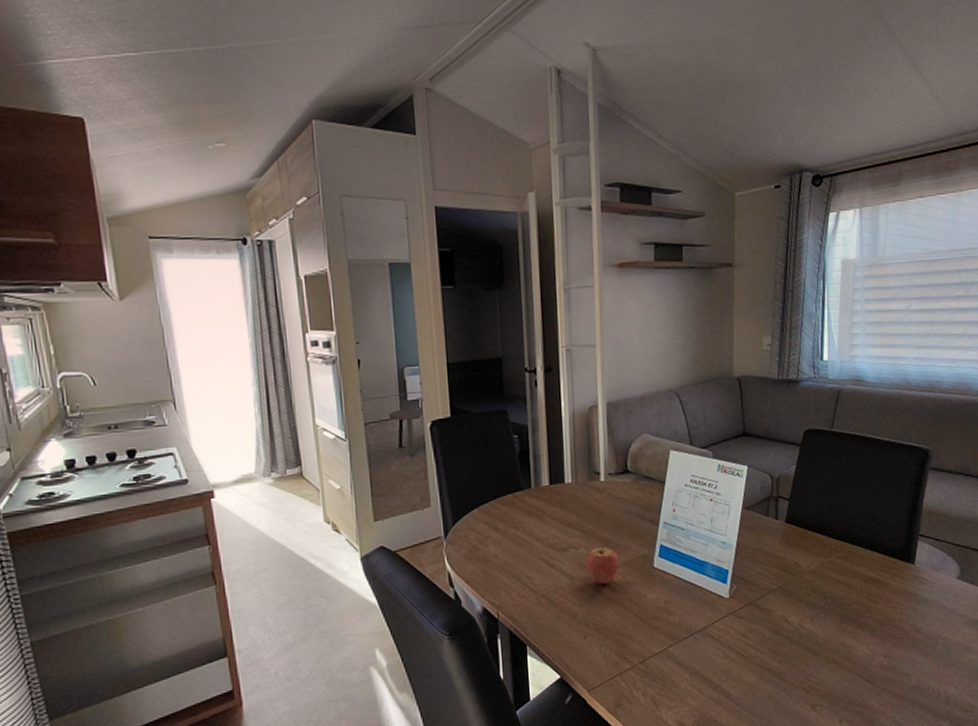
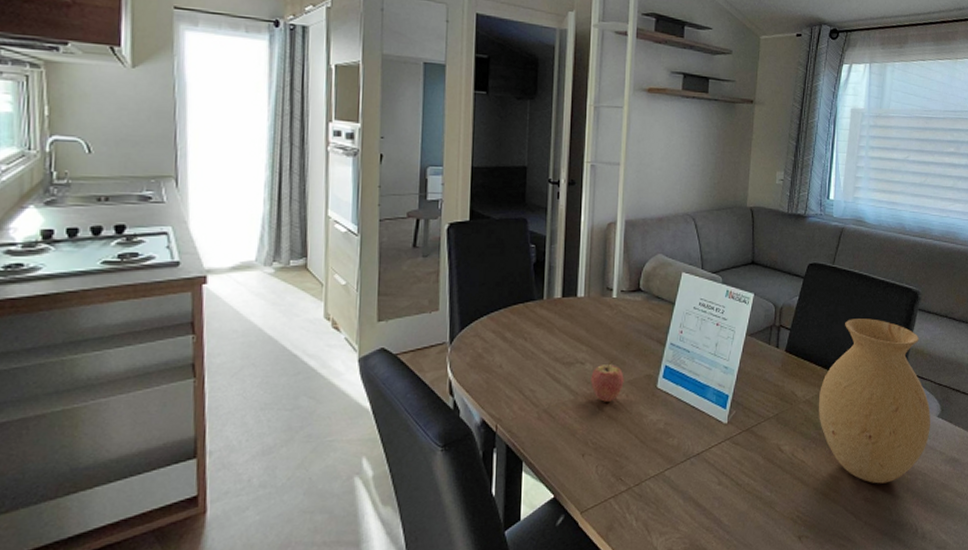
vase: none [824,482,949,650] -> present [818,318,931,484]

